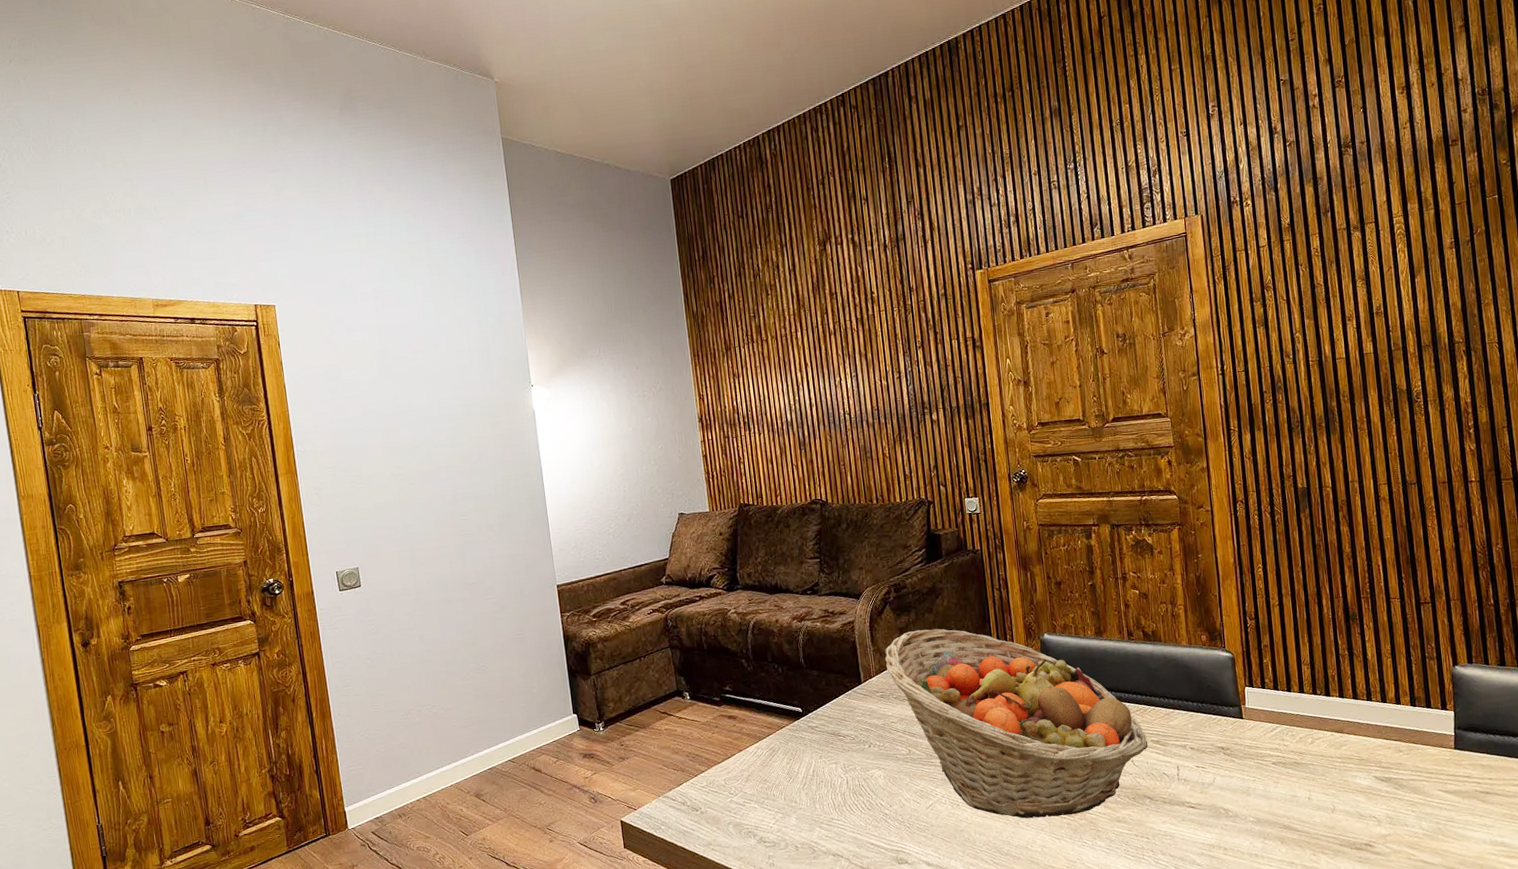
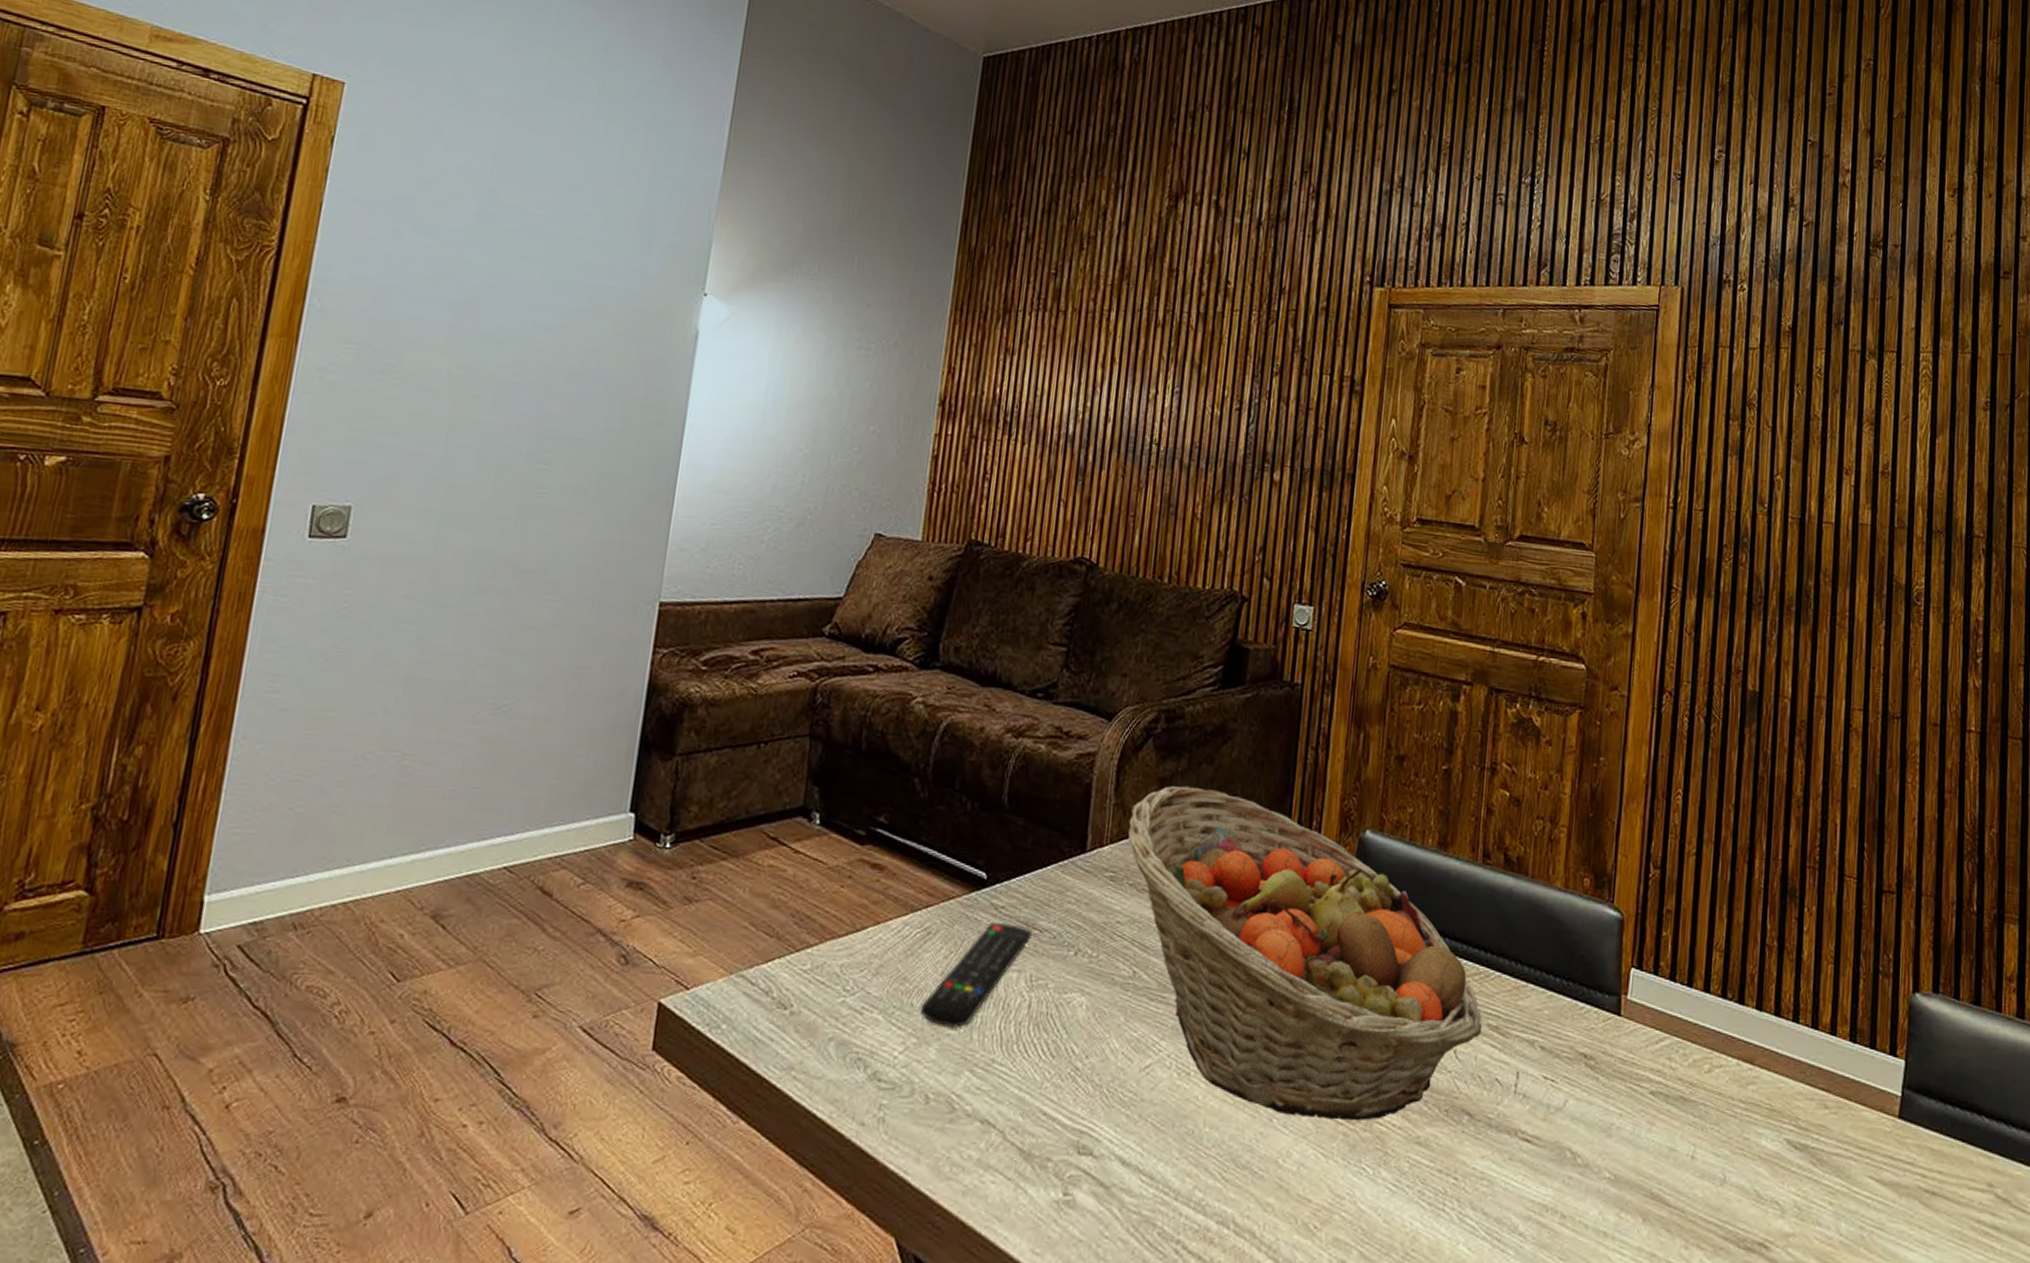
remote control: none [779,735,839,804] -> present [919,922,1032,1028]

